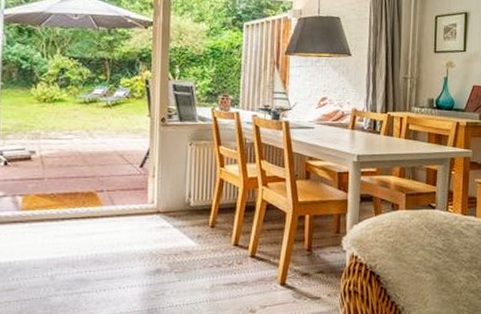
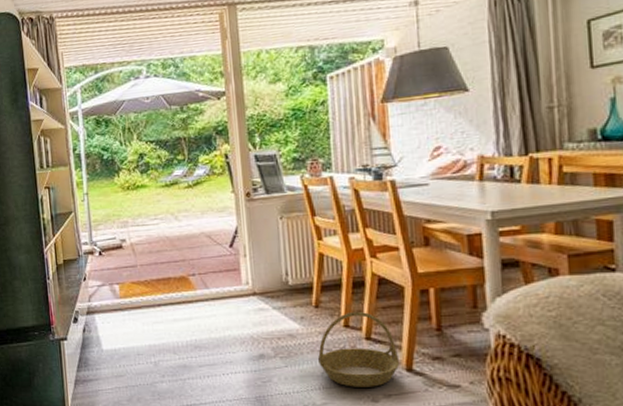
basket: none [209,232,276,300] -> present [318,311,400,387]

